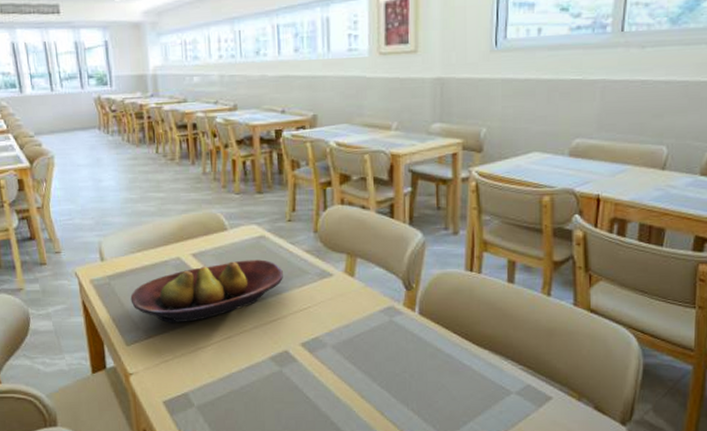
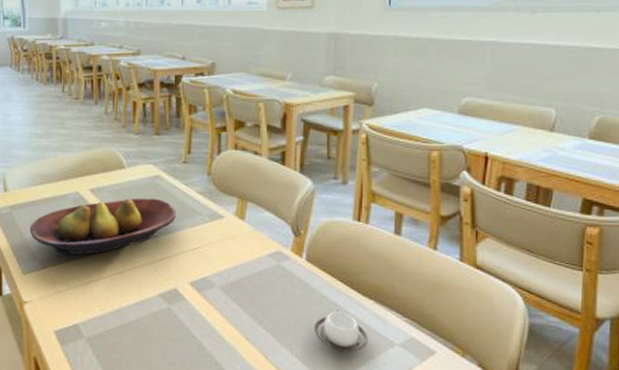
cup: none [429,361,485,403] -> present [313,309,369,352]

